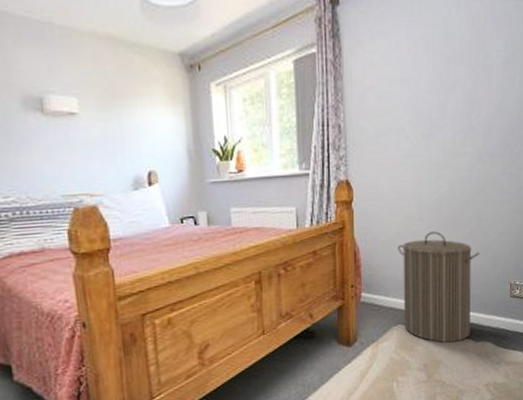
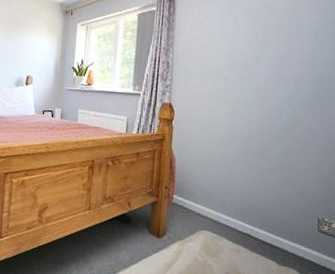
laundry hamper: present [398,231,480,343] -> none [209,156,287,261]

